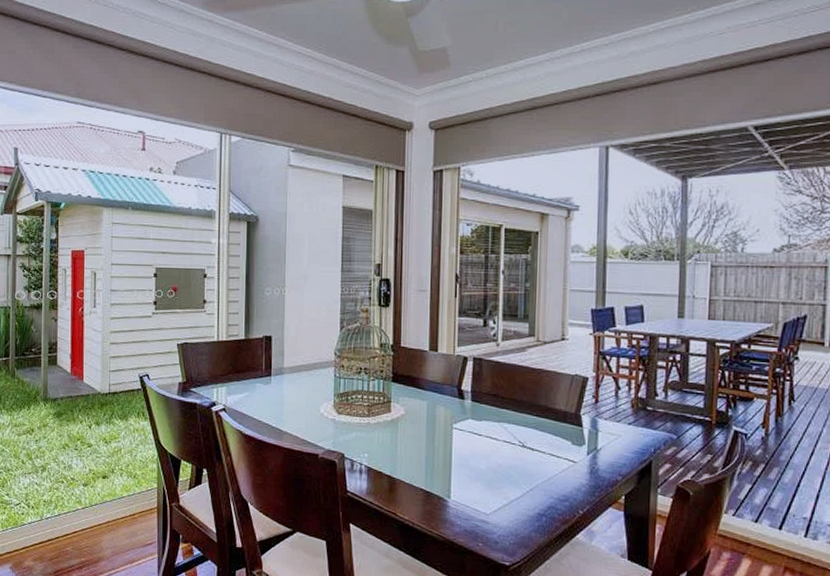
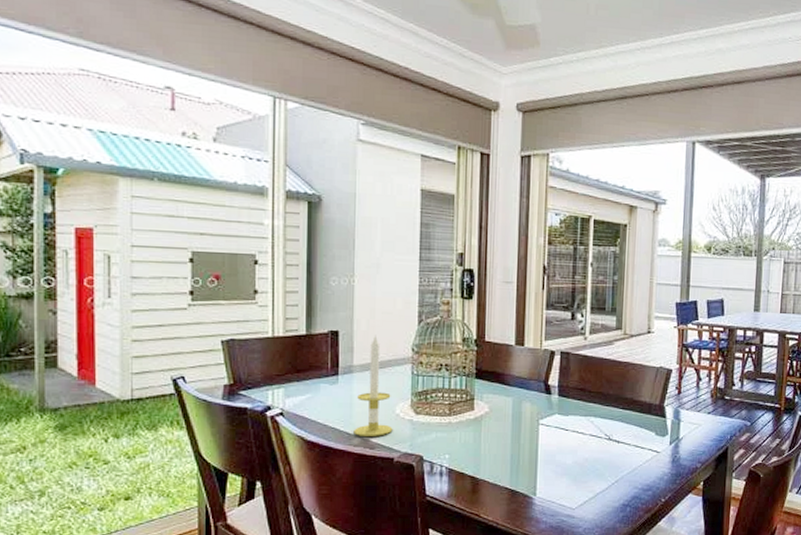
candle: none [284,340,318,433] -> present [354,335,393,436]

